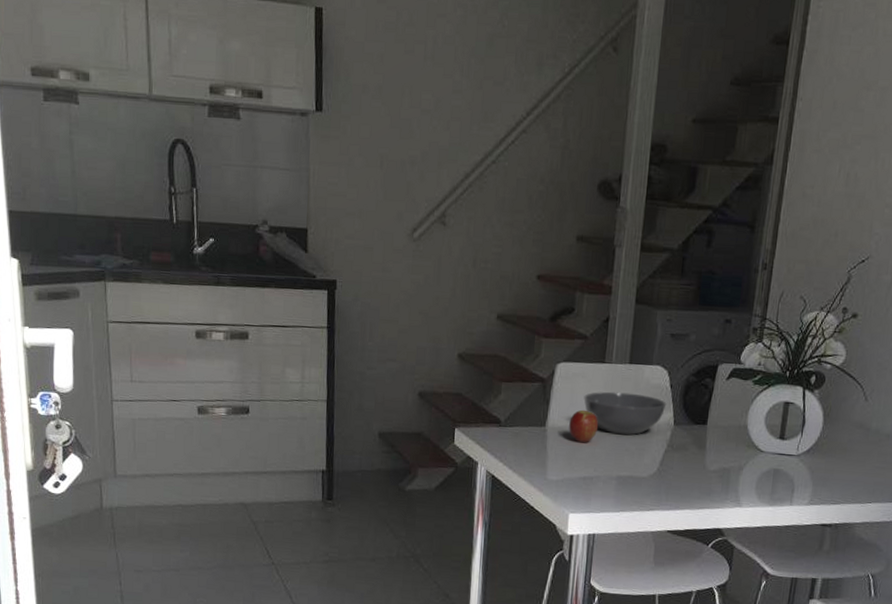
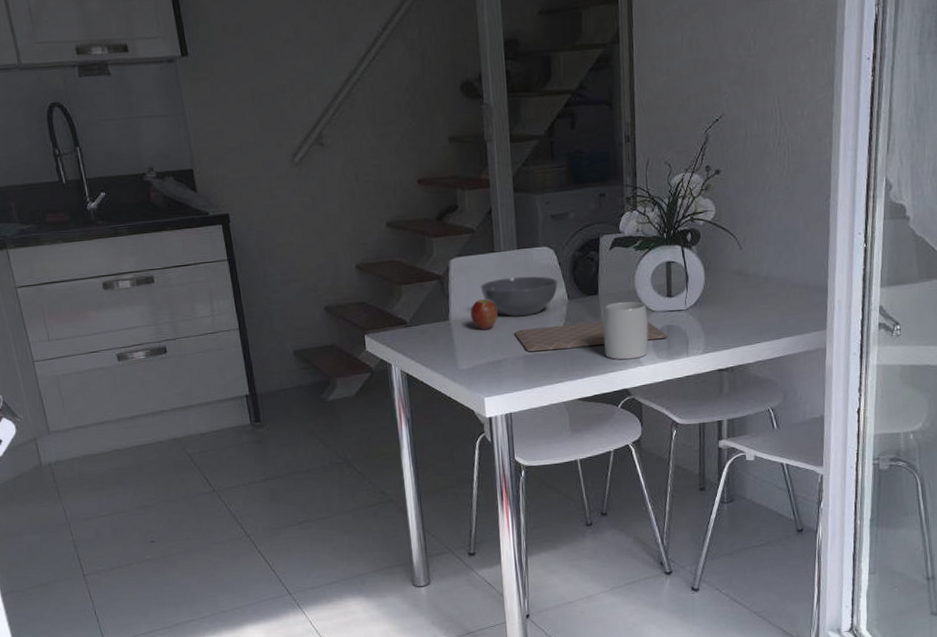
placemat: none [611,448,774,483] -> present [514,322,668,352]
mug: none [704,435,756,499] -> present [602,301,649,360]

